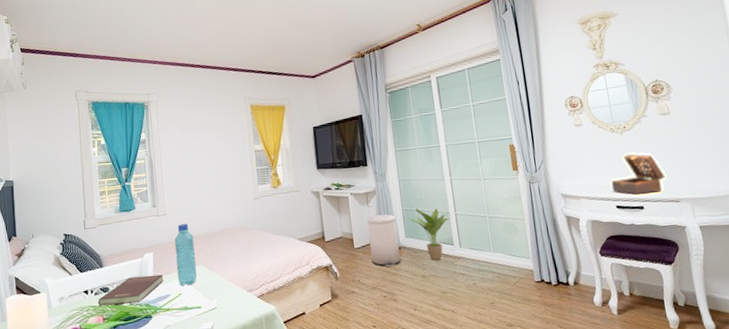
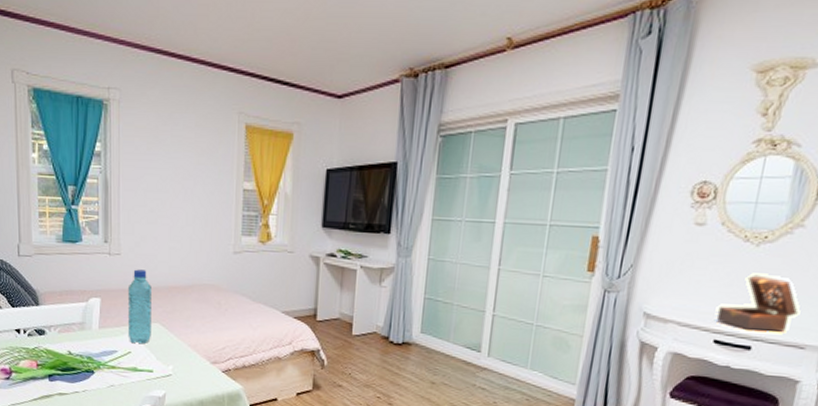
book: present [98,274,164,306] -> none [32,322,111,353]
pedal bin: present [366,214,401,267] -> none [370,298,414,365]
potted plant: present [408,208,450,261] -> none [429,299,486,367]

